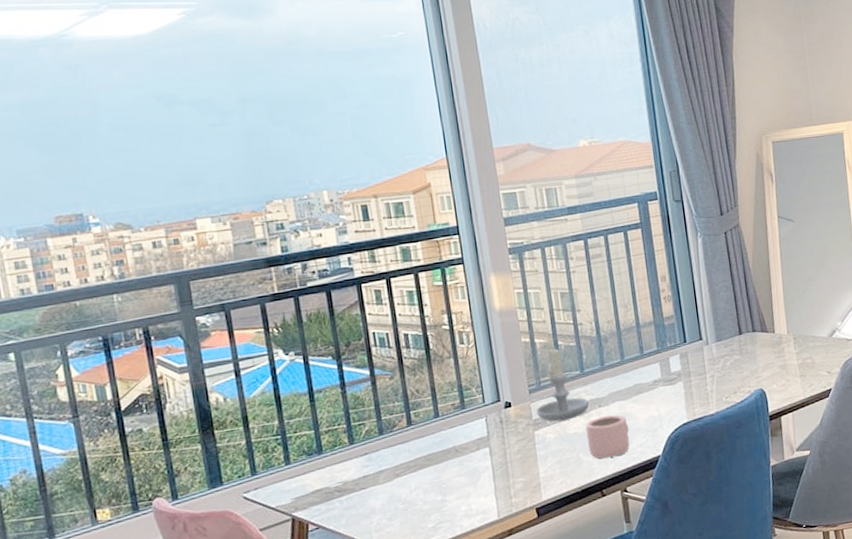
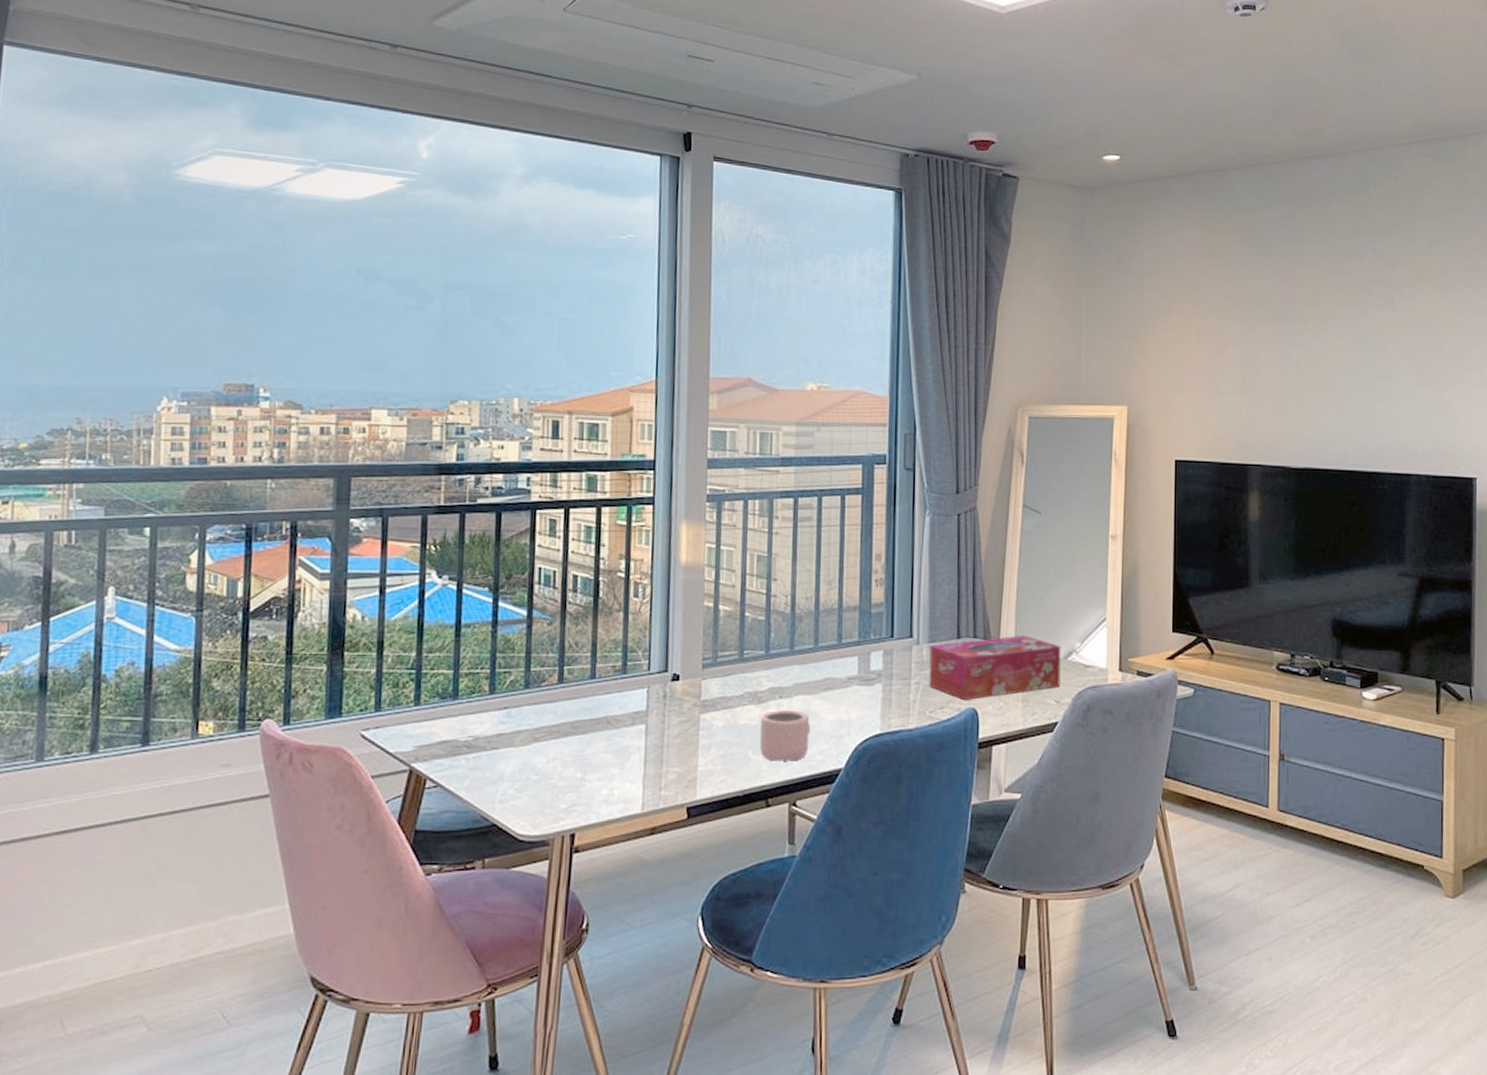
candle: present [536,346,590,422] -> none [706,617,770,707]
tissue box: none [717,323,829,384] -> present [929,635,1061,700]

